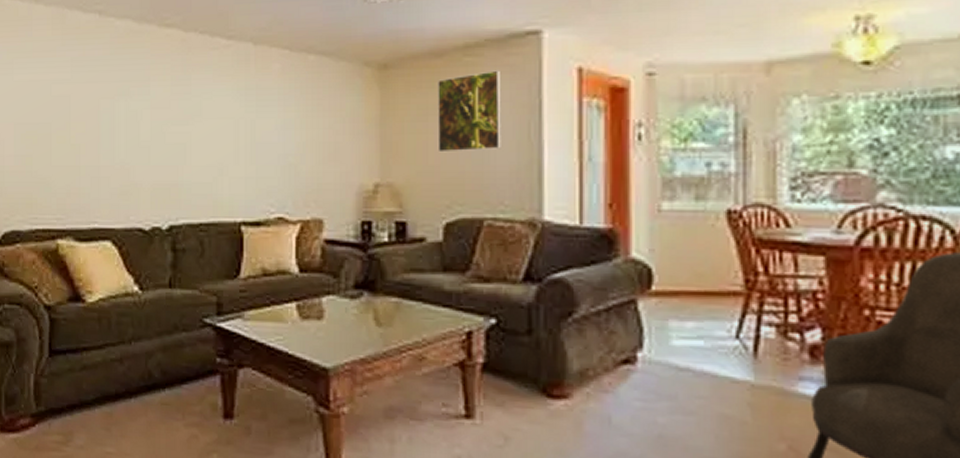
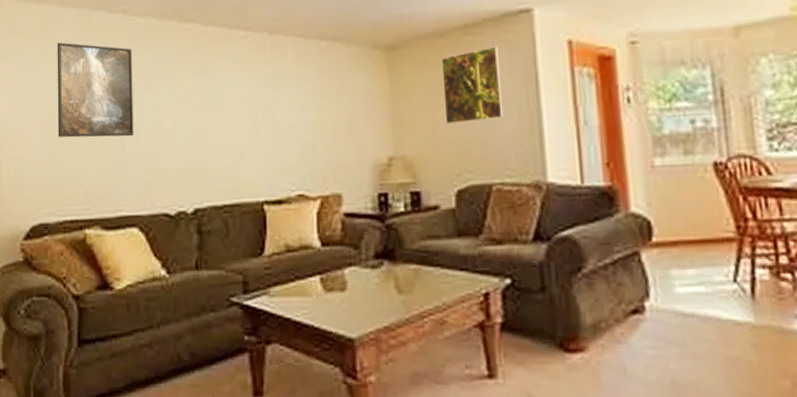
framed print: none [30,42,109,146] -> present [57,42,134,138]

